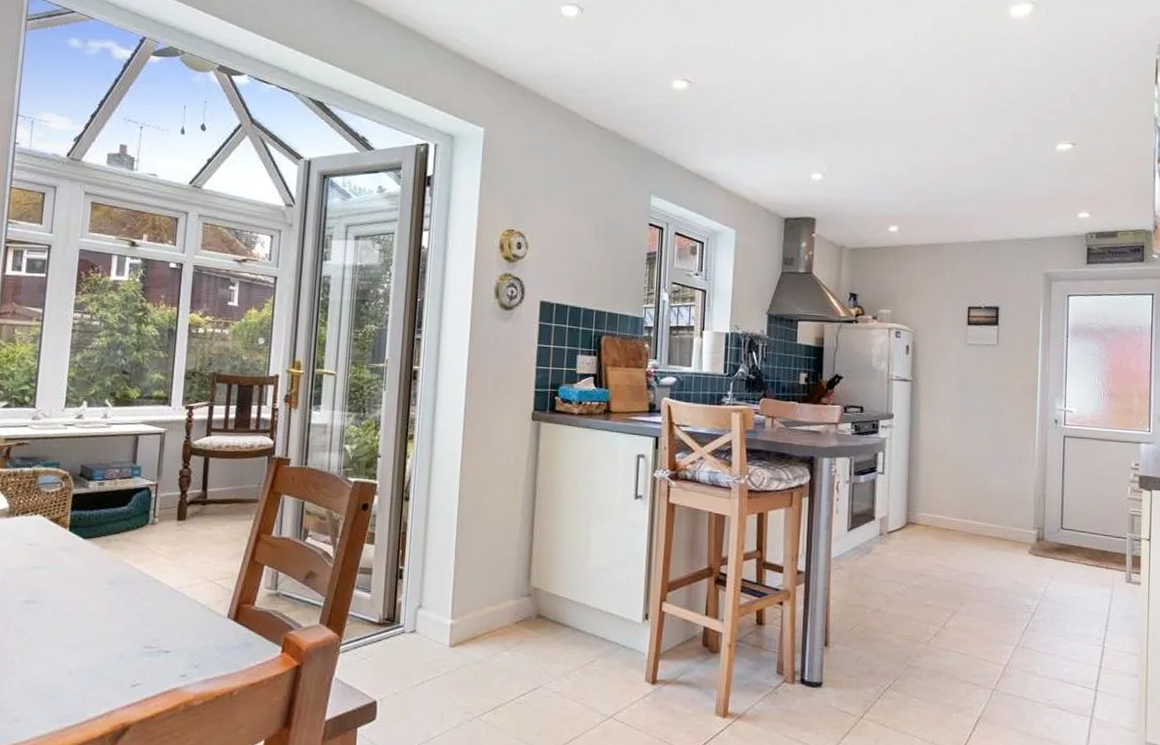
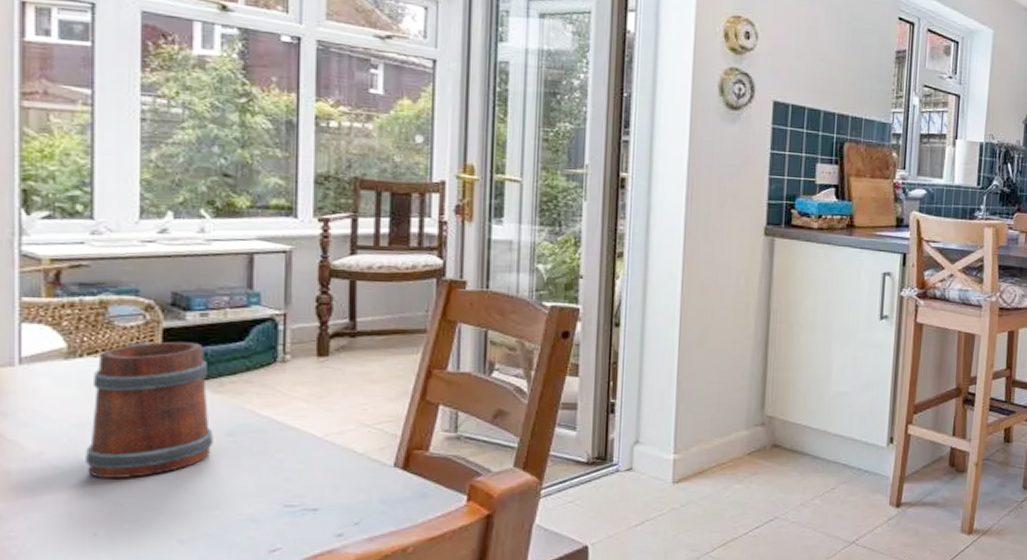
mug: none [12,505,100,616] -> present [86,341,213,478]

